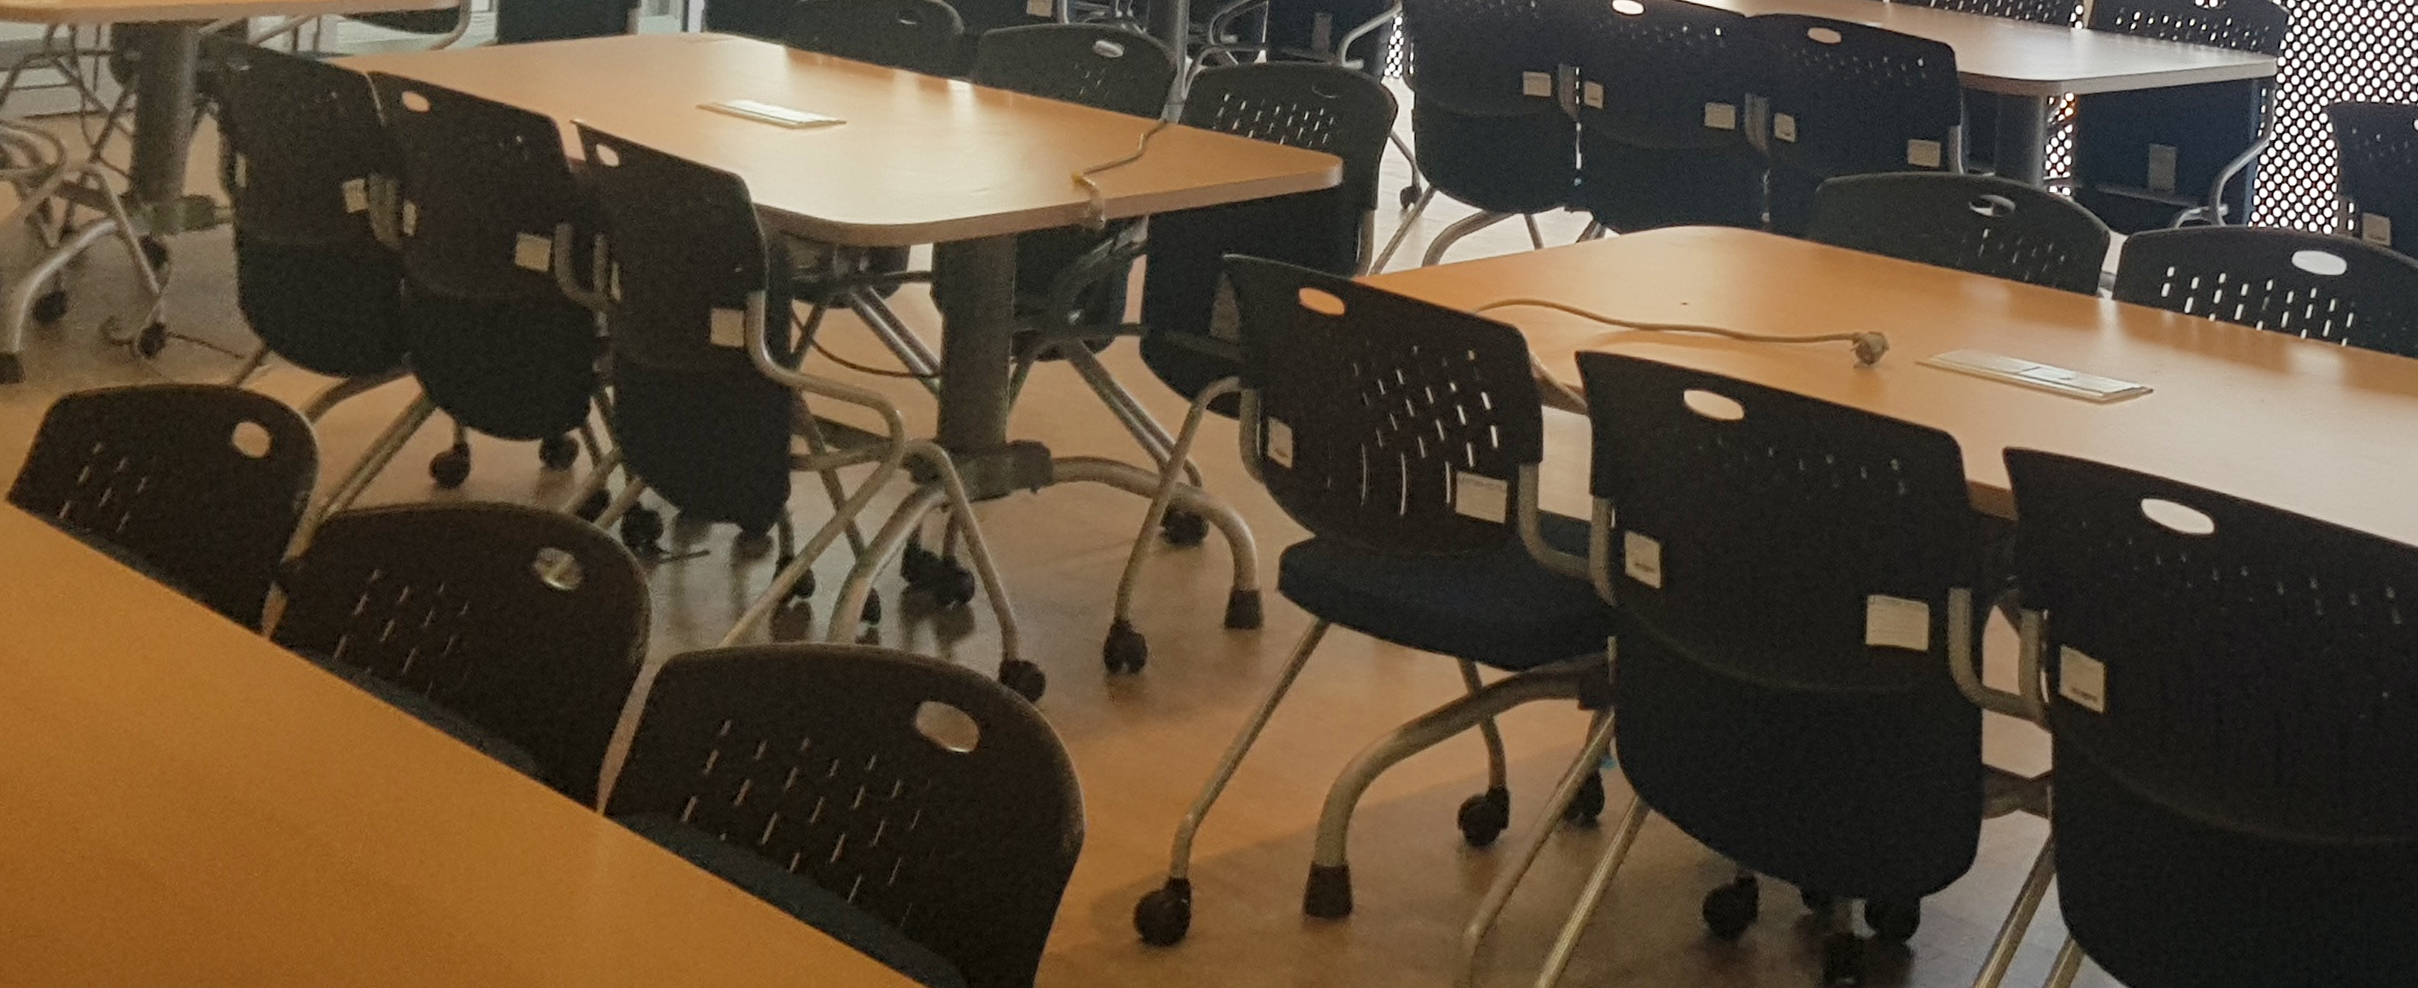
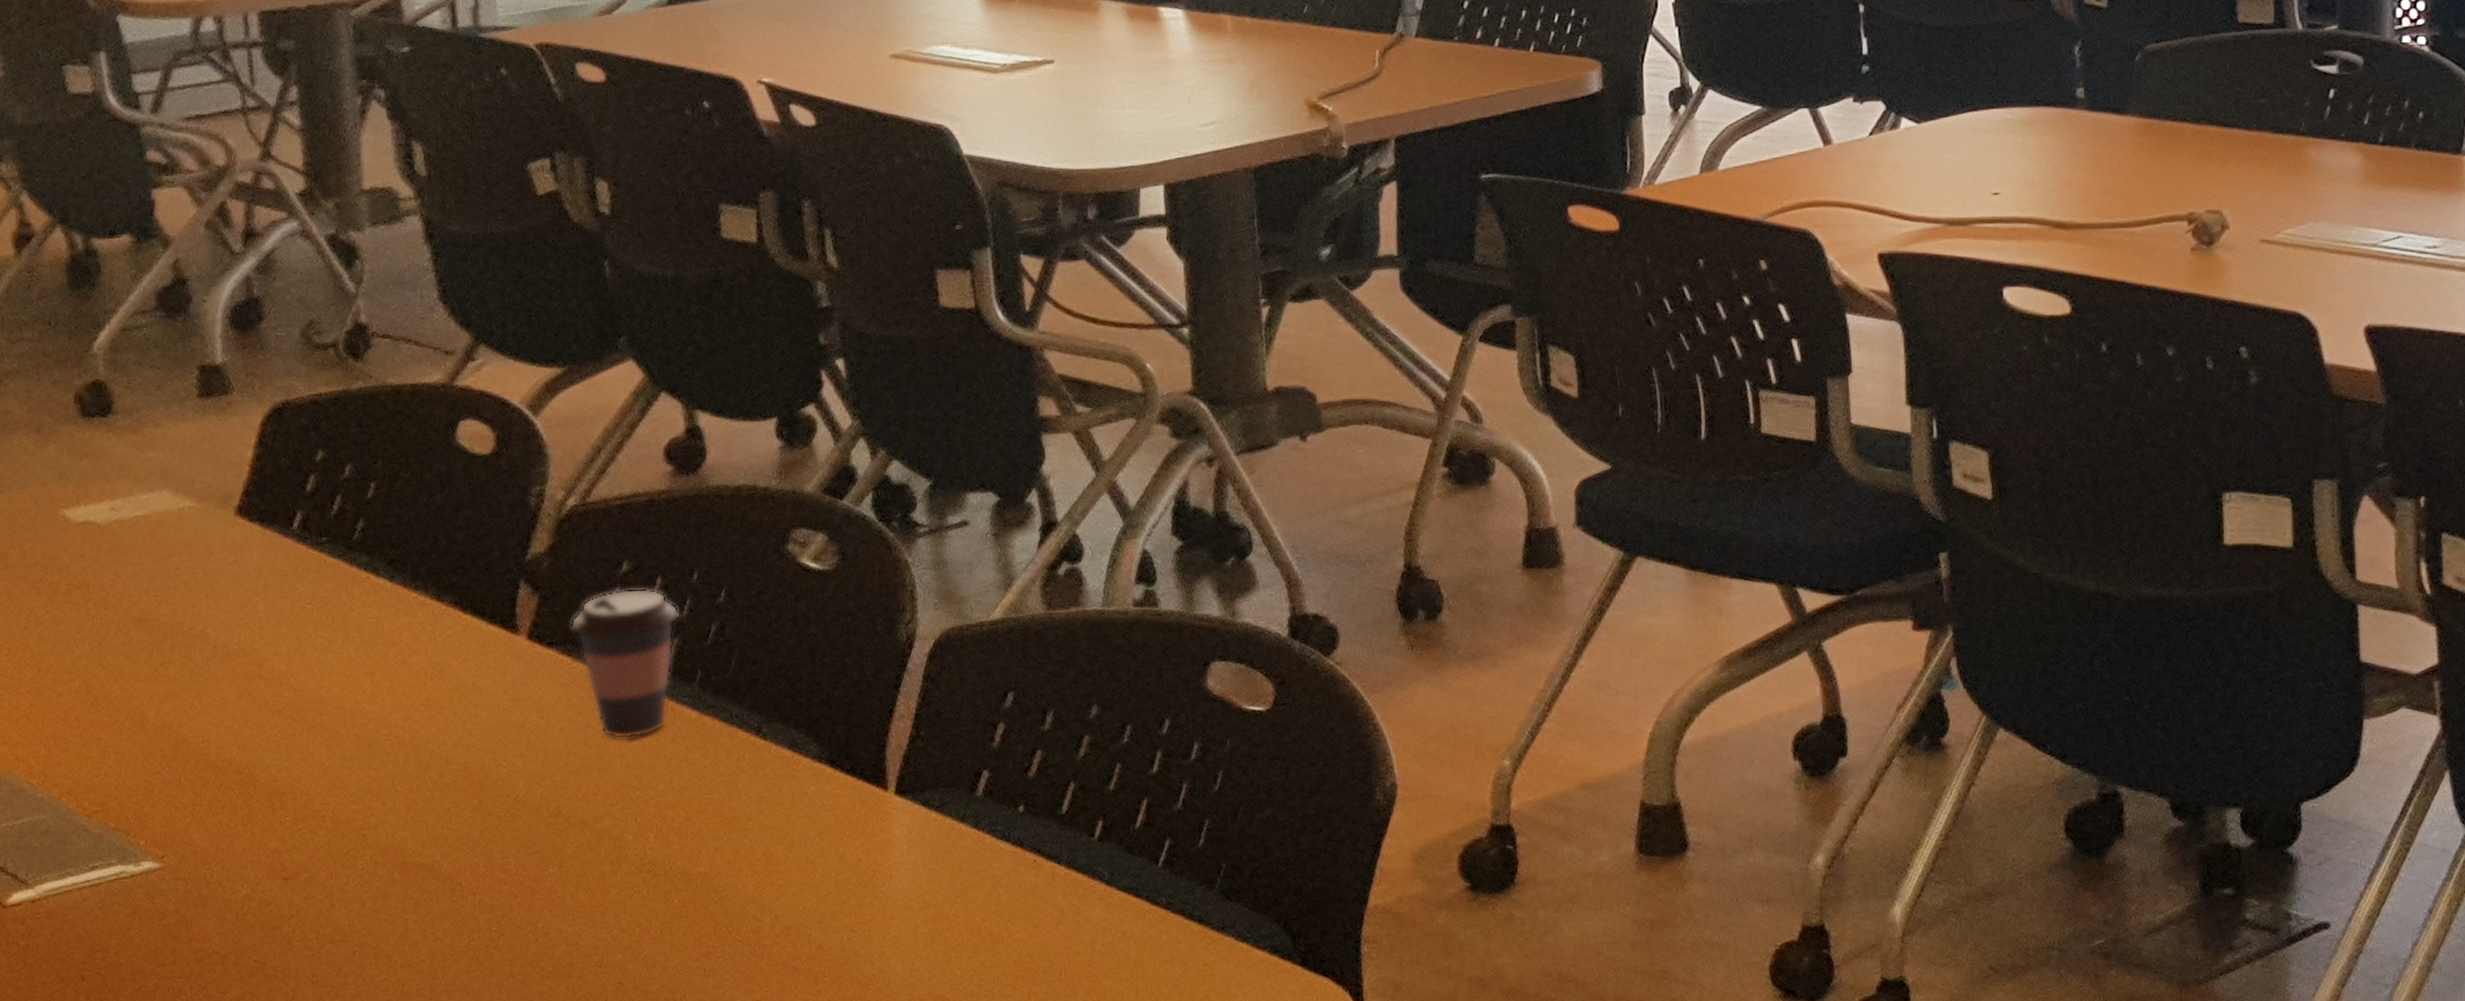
coffee cup: none [312,597,421,746] -> present [570,588,680,739]

